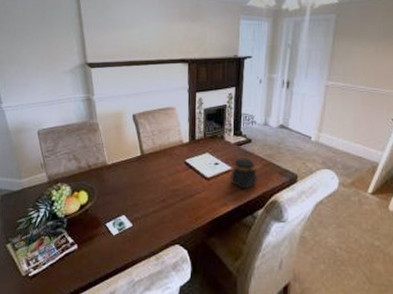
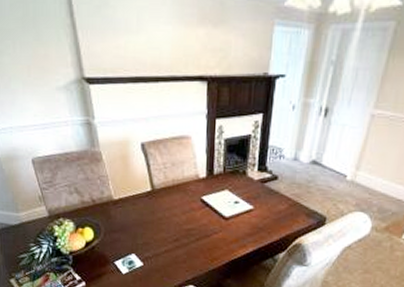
jar: present [229,157,257,190] -> none [250,196,282,231]

